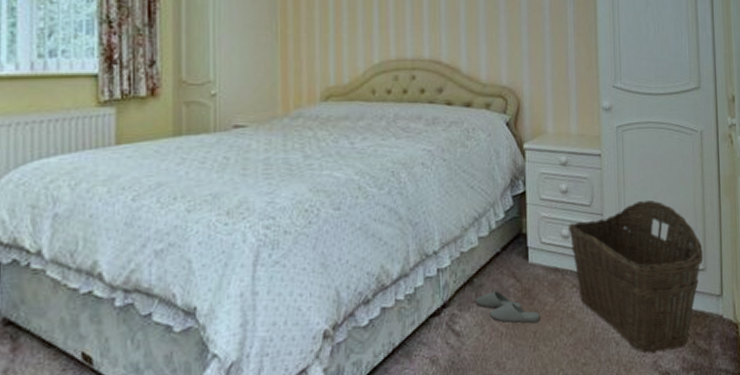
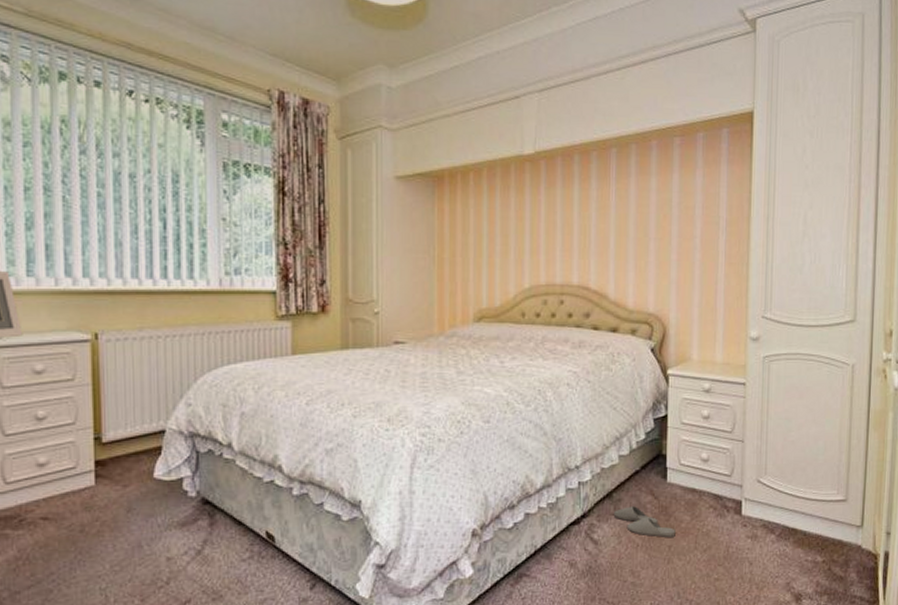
wicker basket: present [569,200,704,354] -> none [708,429,846,576]

